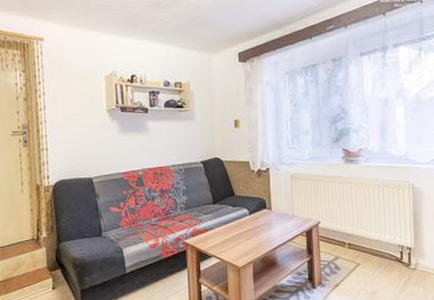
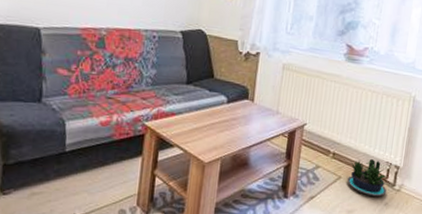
potted plant: none [366,244,406,277] -> present [347,158,390,197]

